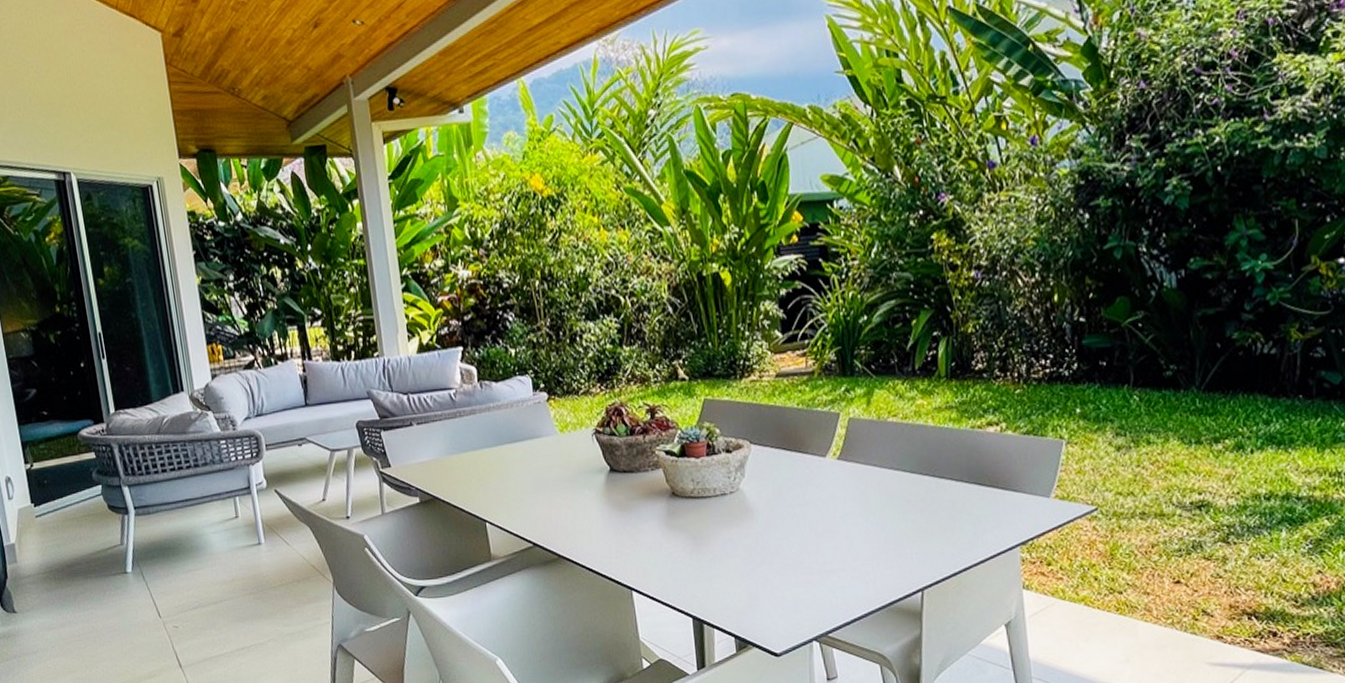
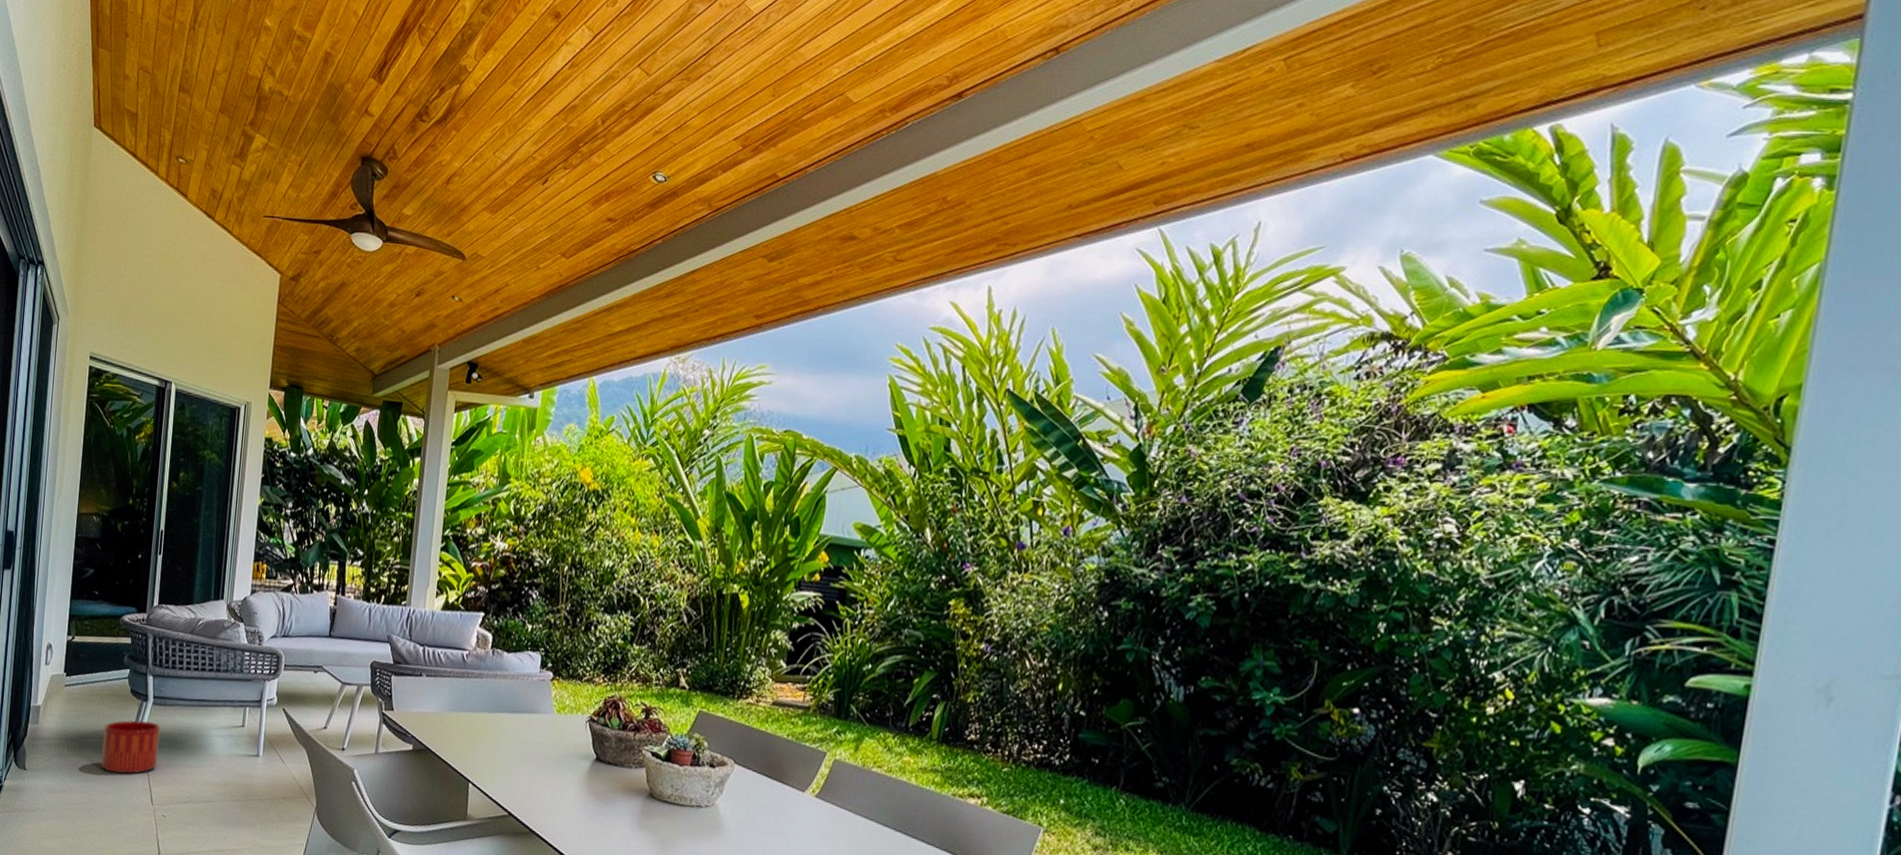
planter: none [89,534,155,595] -> present [101,720,161,774]

